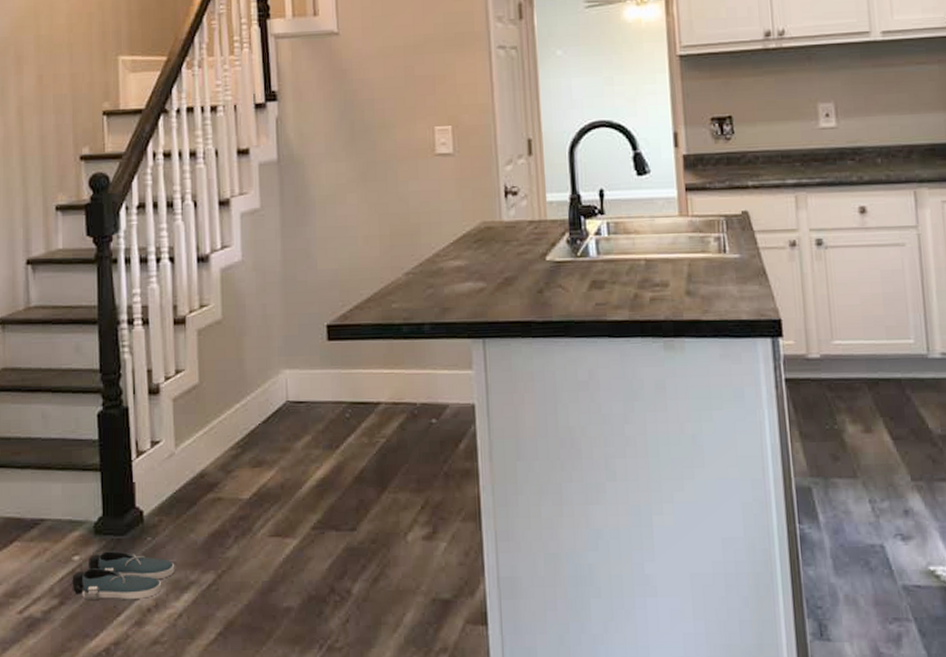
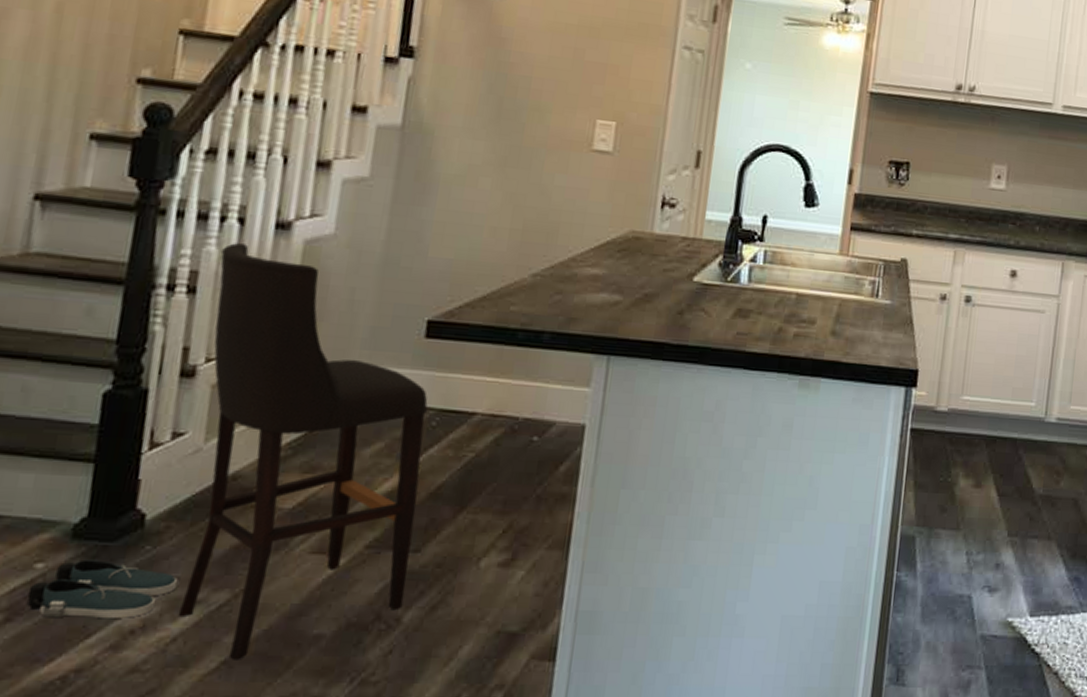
bar stool: none [161,278,350,632] -> present [178,243,428,660]

